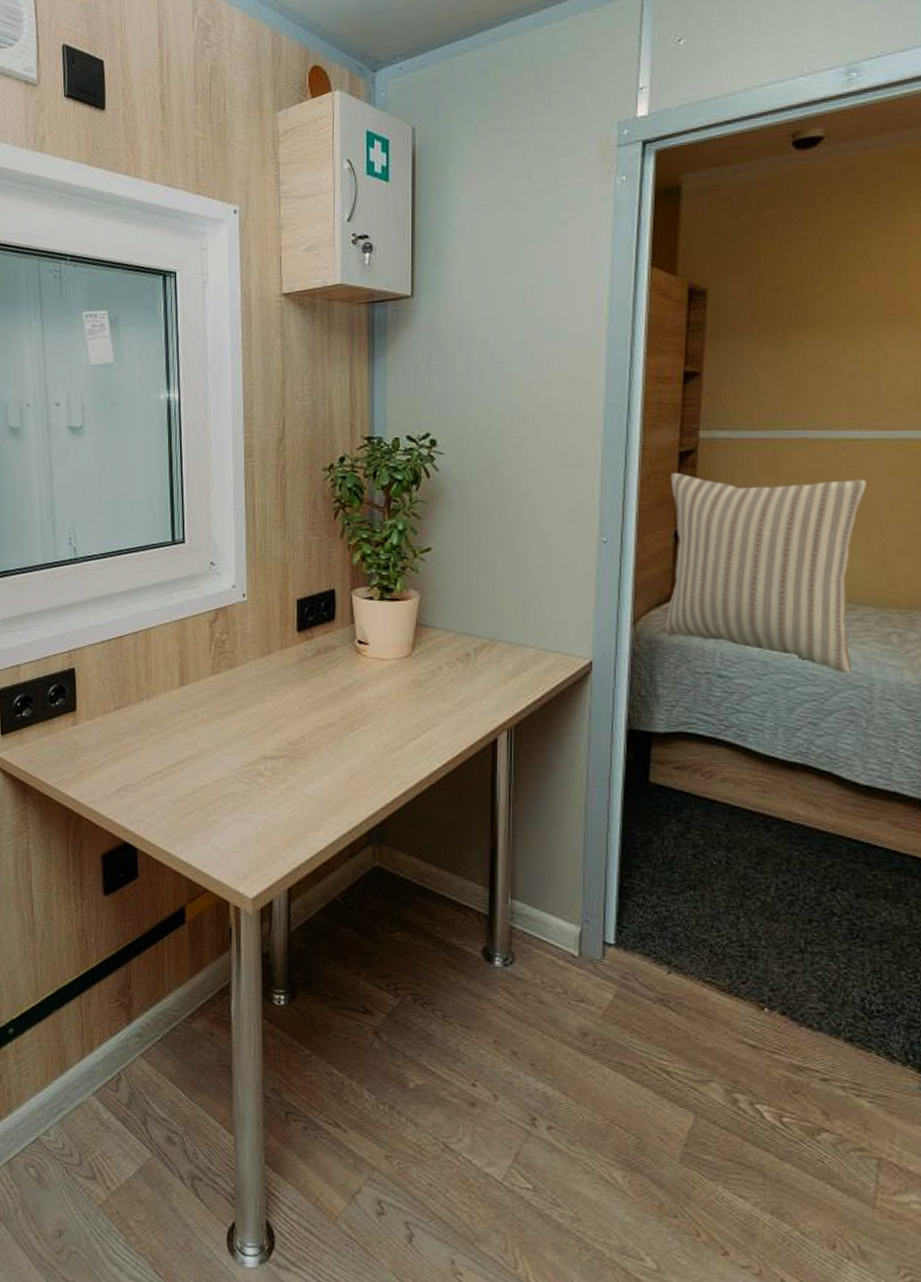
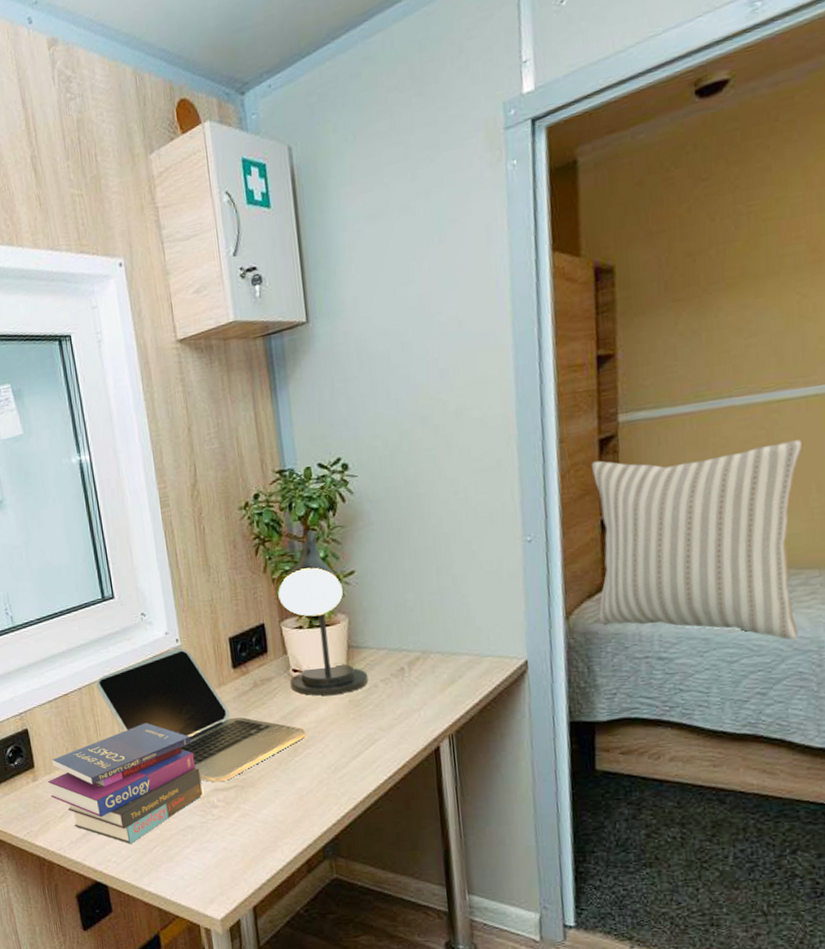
books: none [88,677,250,806] -> present [48,722,203,844]
laptop: none [154,603,364,750] -> present [97,648,306,783]
desk lamp: none [352,501,433,672] -> present [278,529,369,696]

